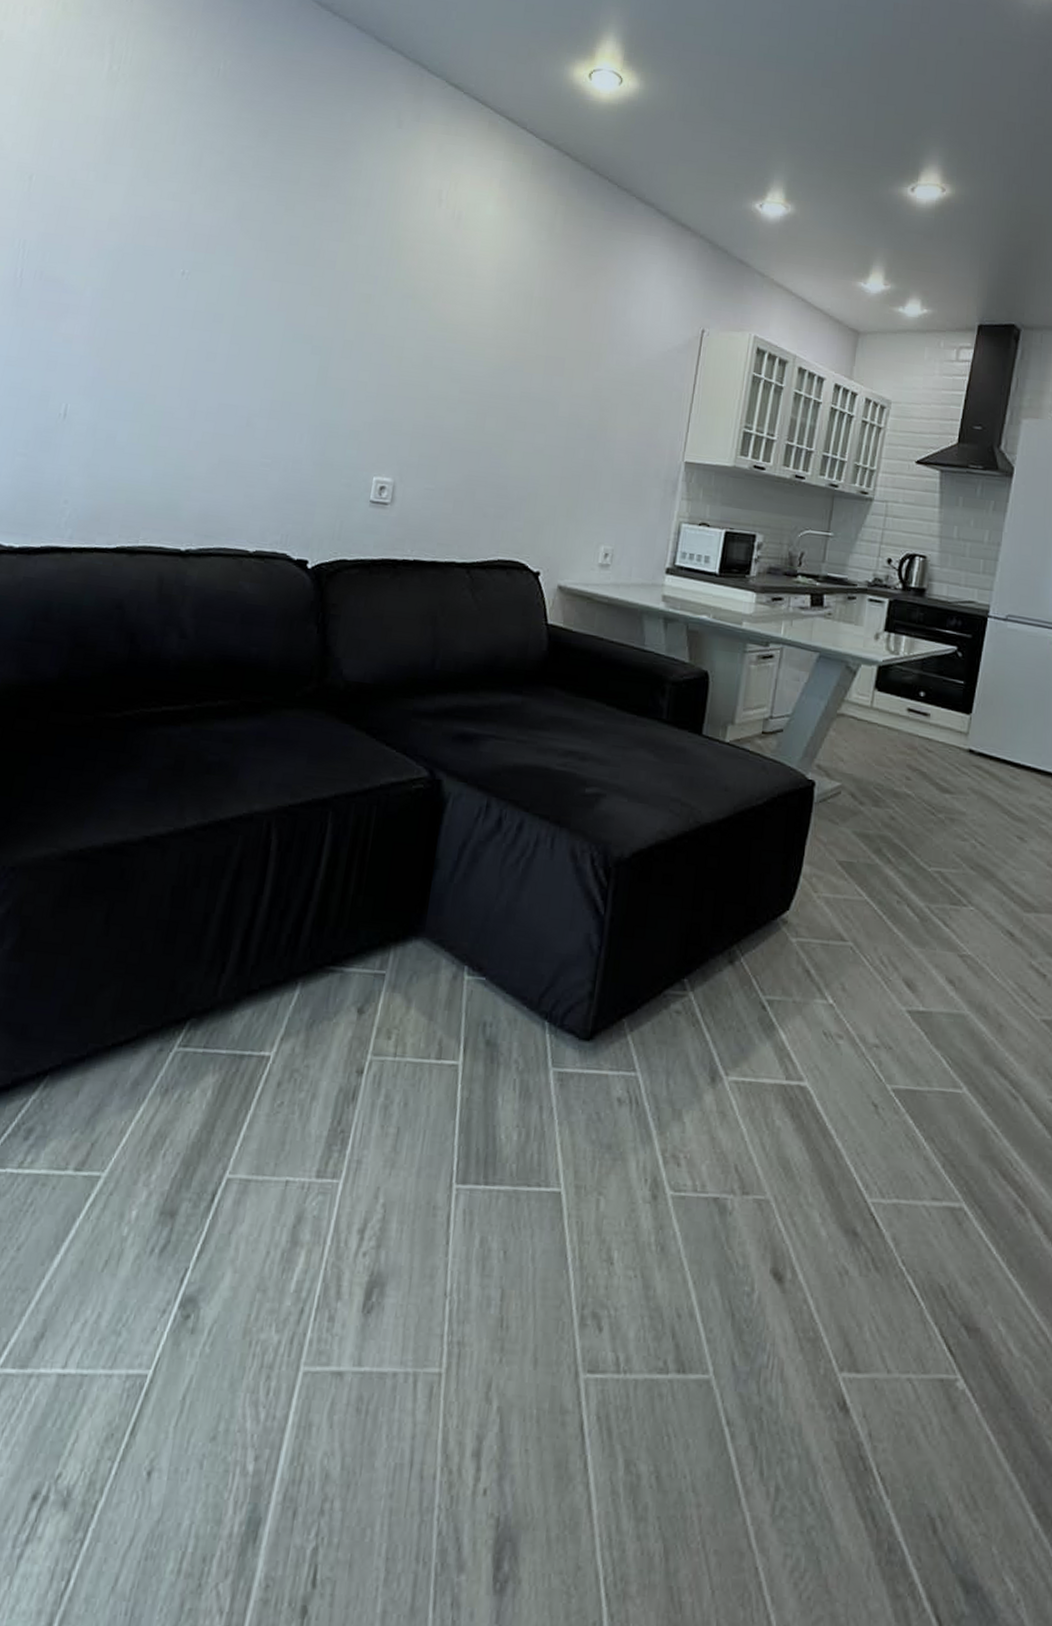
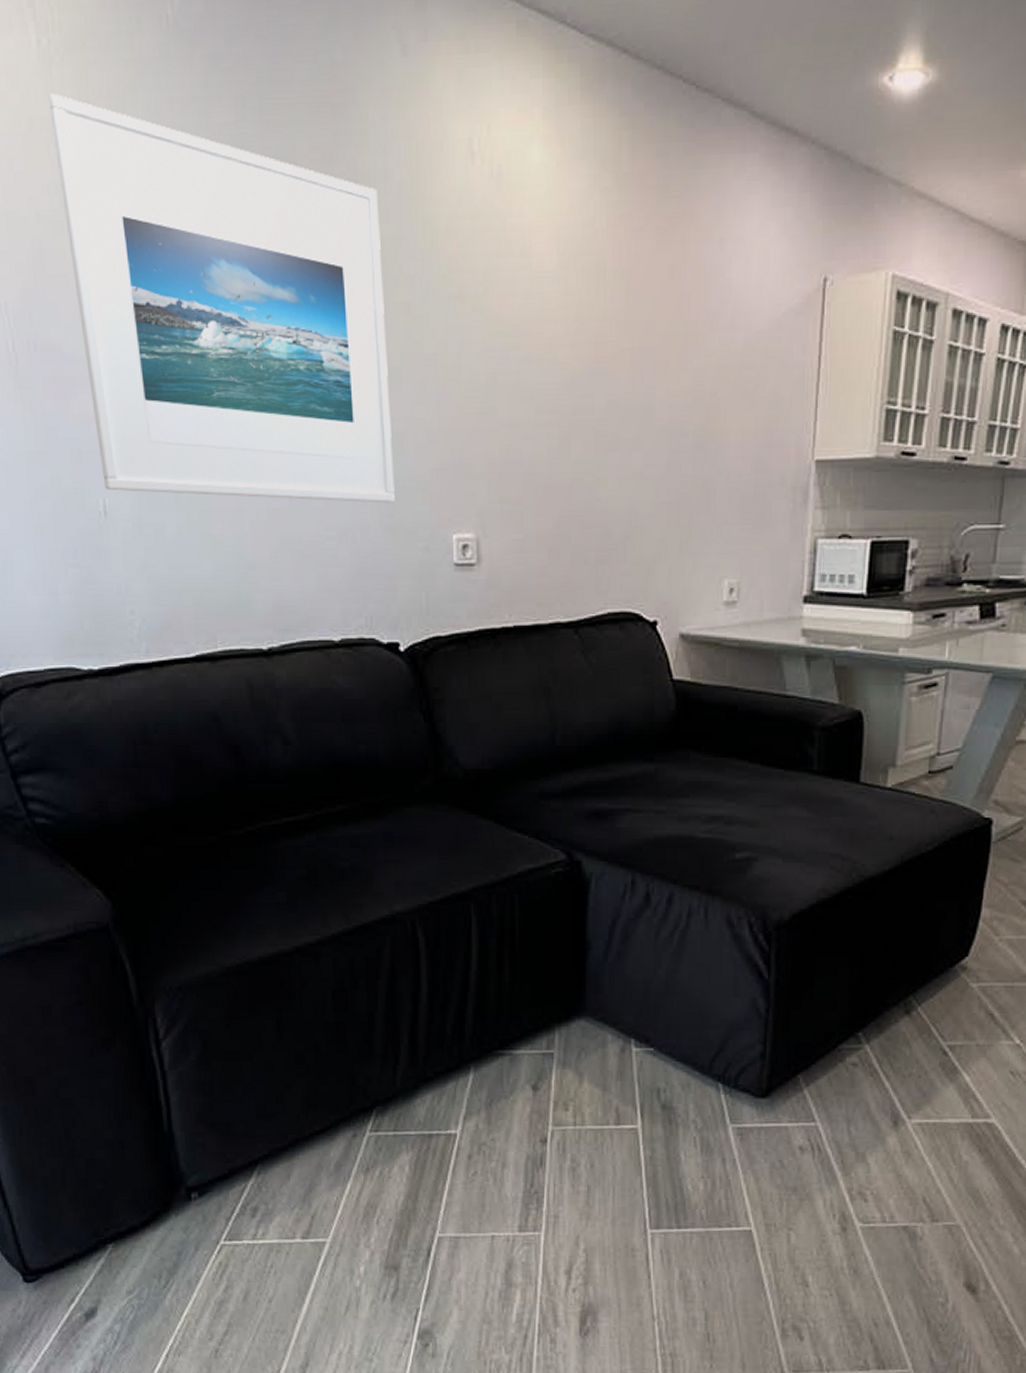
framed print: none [70,103,360,444] -> present [48,94,395,503]

